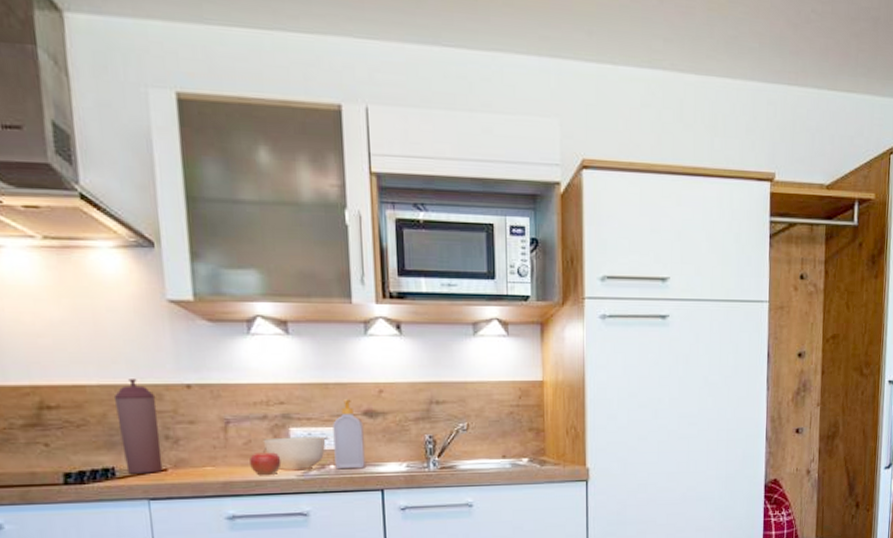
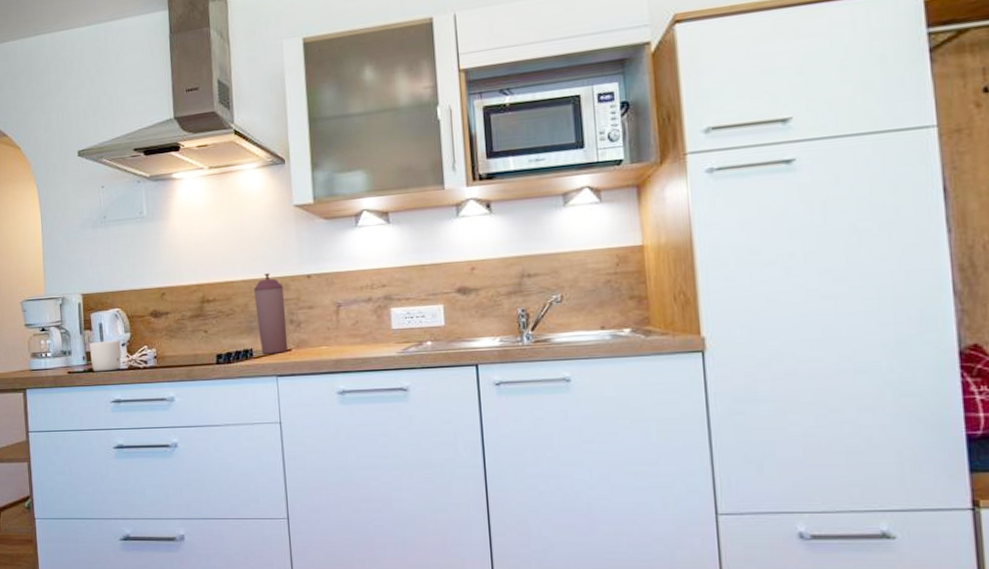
fruit: present [250,448,282,476] -> none [357,328,384,354]
bowl: present [262,436,326,471] -> none [368,315,423,349]
soap bottle: present [333,399,367,470] -> none [429,278,461,346]

